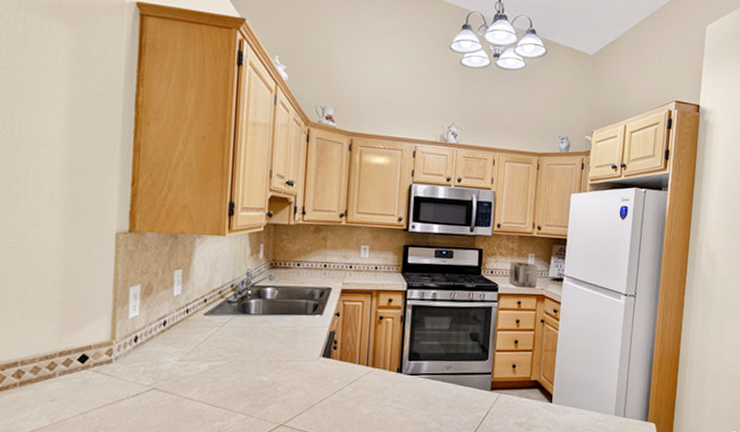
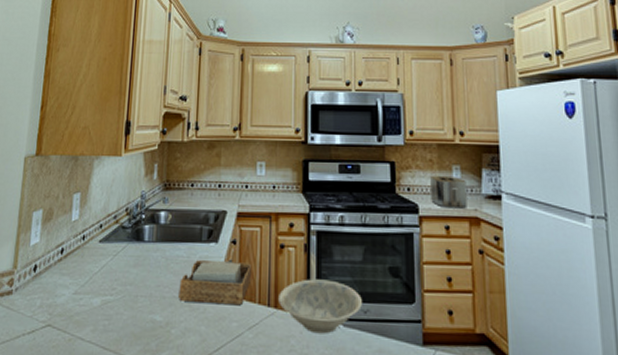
napkin holder: none [285,330,354,366] -> present [179,260,252,306]
bowl: none [375,343,446,386] -> present [277,279,362,334]

